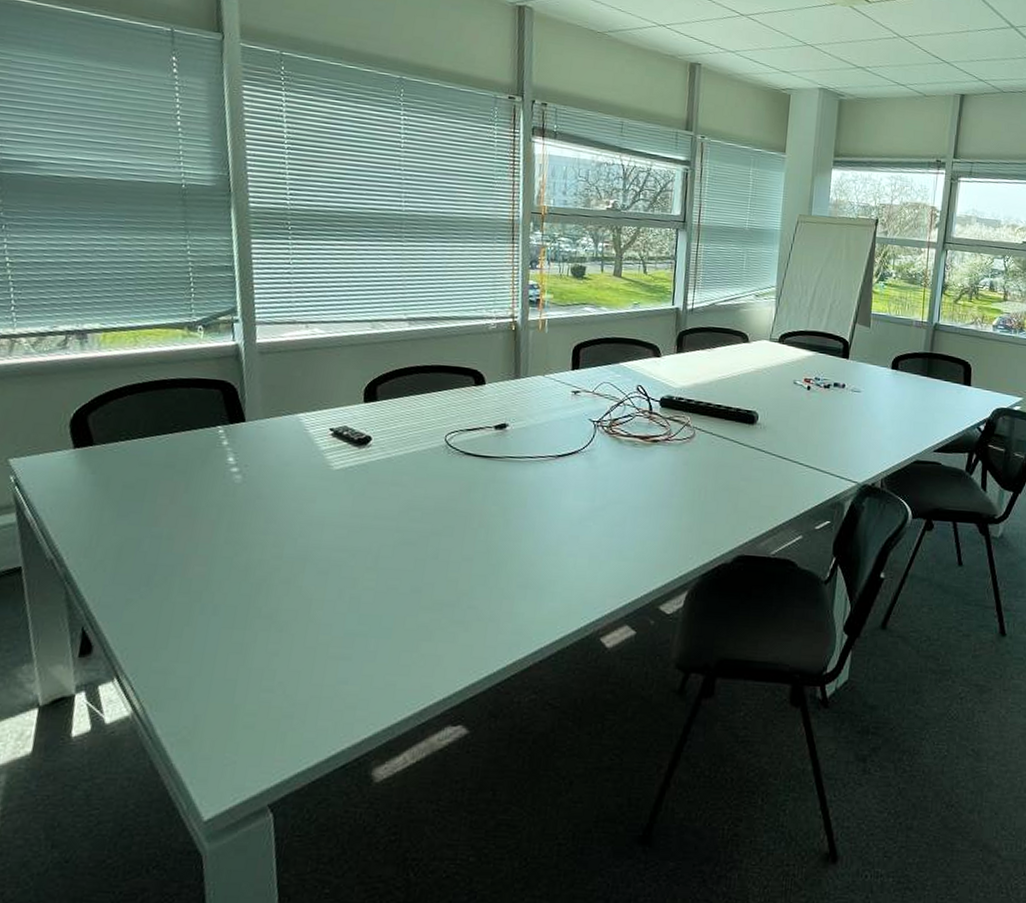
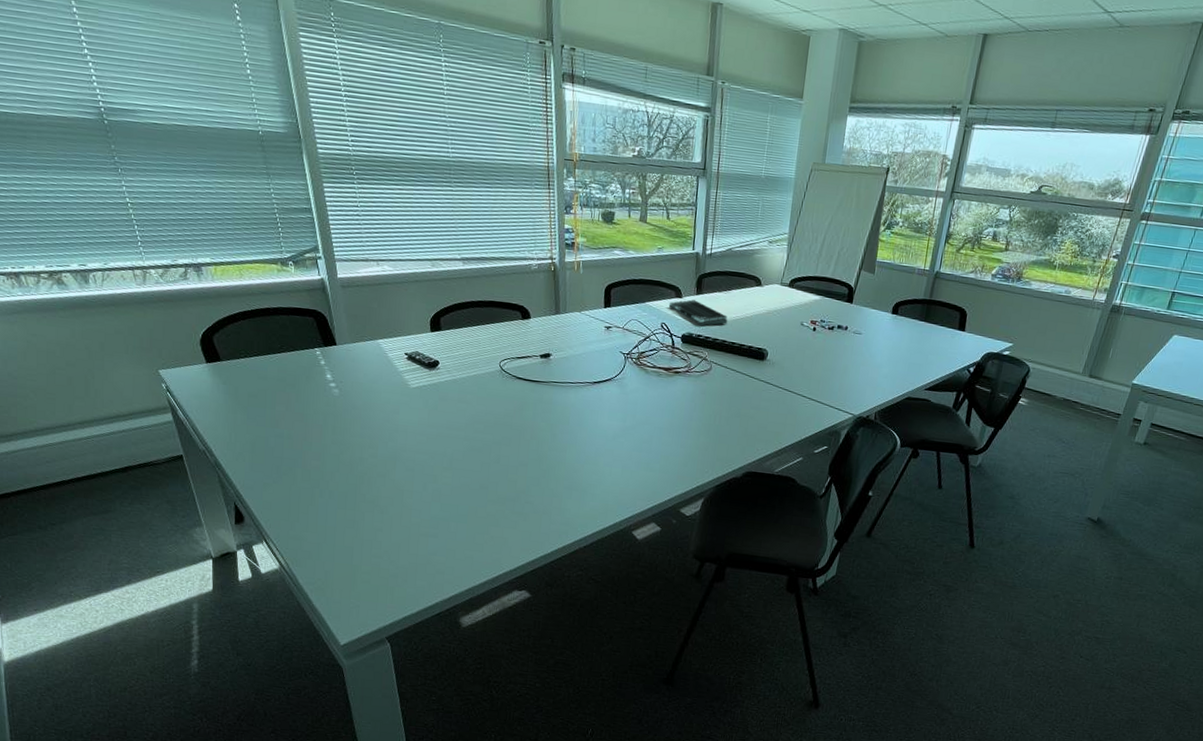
computer keyboard: none [645,359,713,388] -> present [668,299,728,326]

